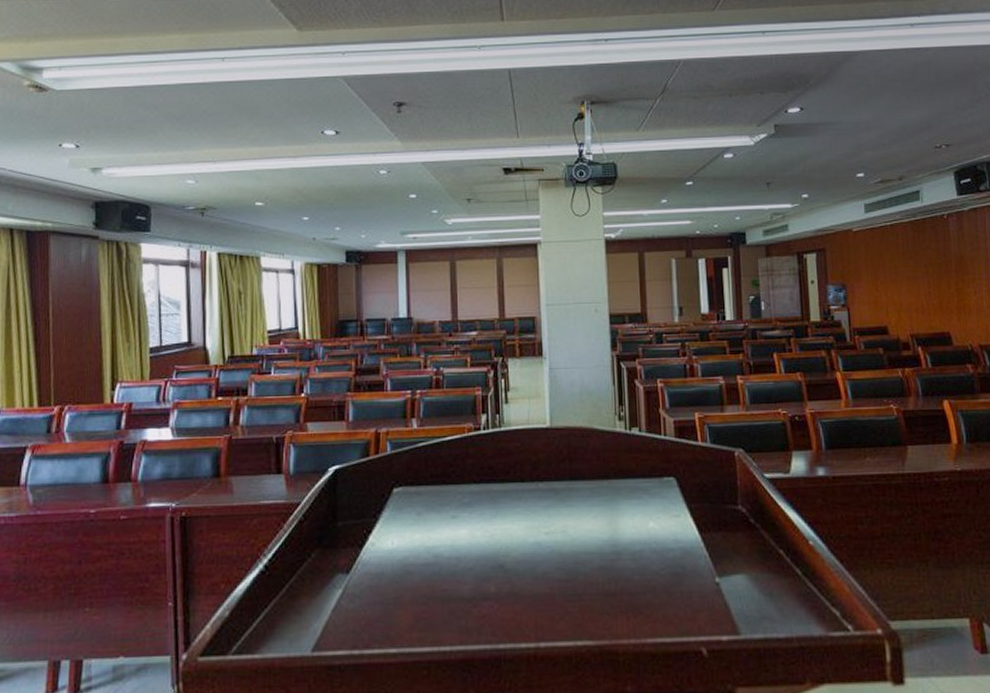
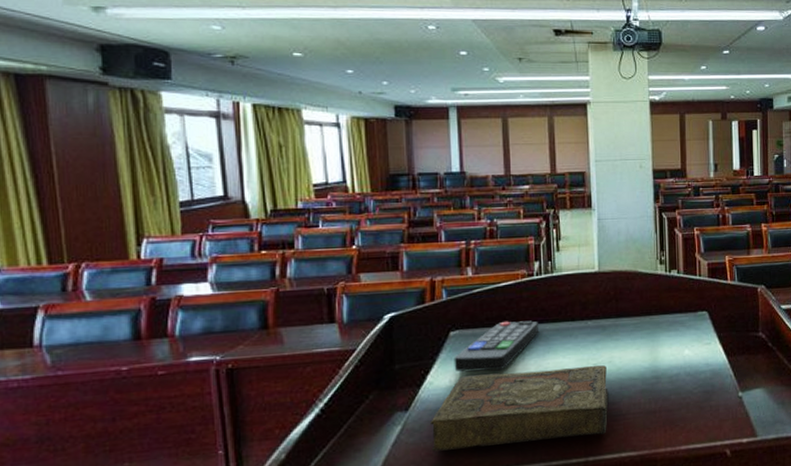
book: none [371,535,562,621] -> present [430,365,609,452]
remote control: none [396,479,485,535] -> present [454,320,538,372]

